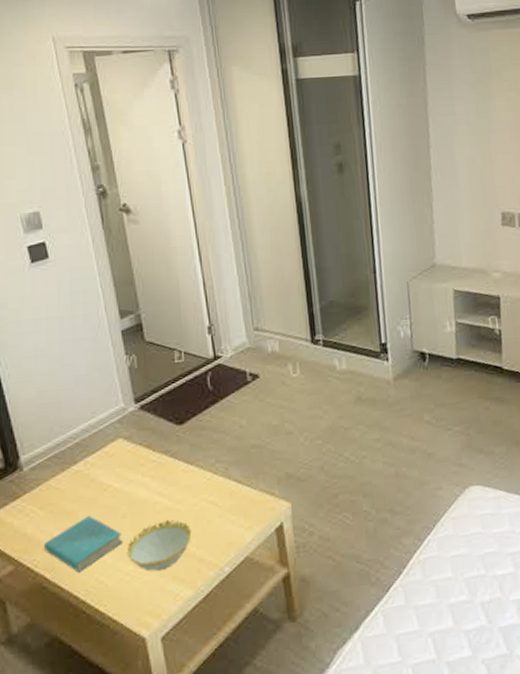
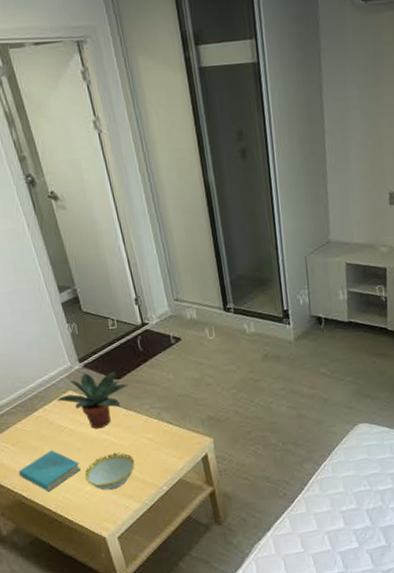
potted plant: none [102,415,192,489] -> present [56,371,128,429]

